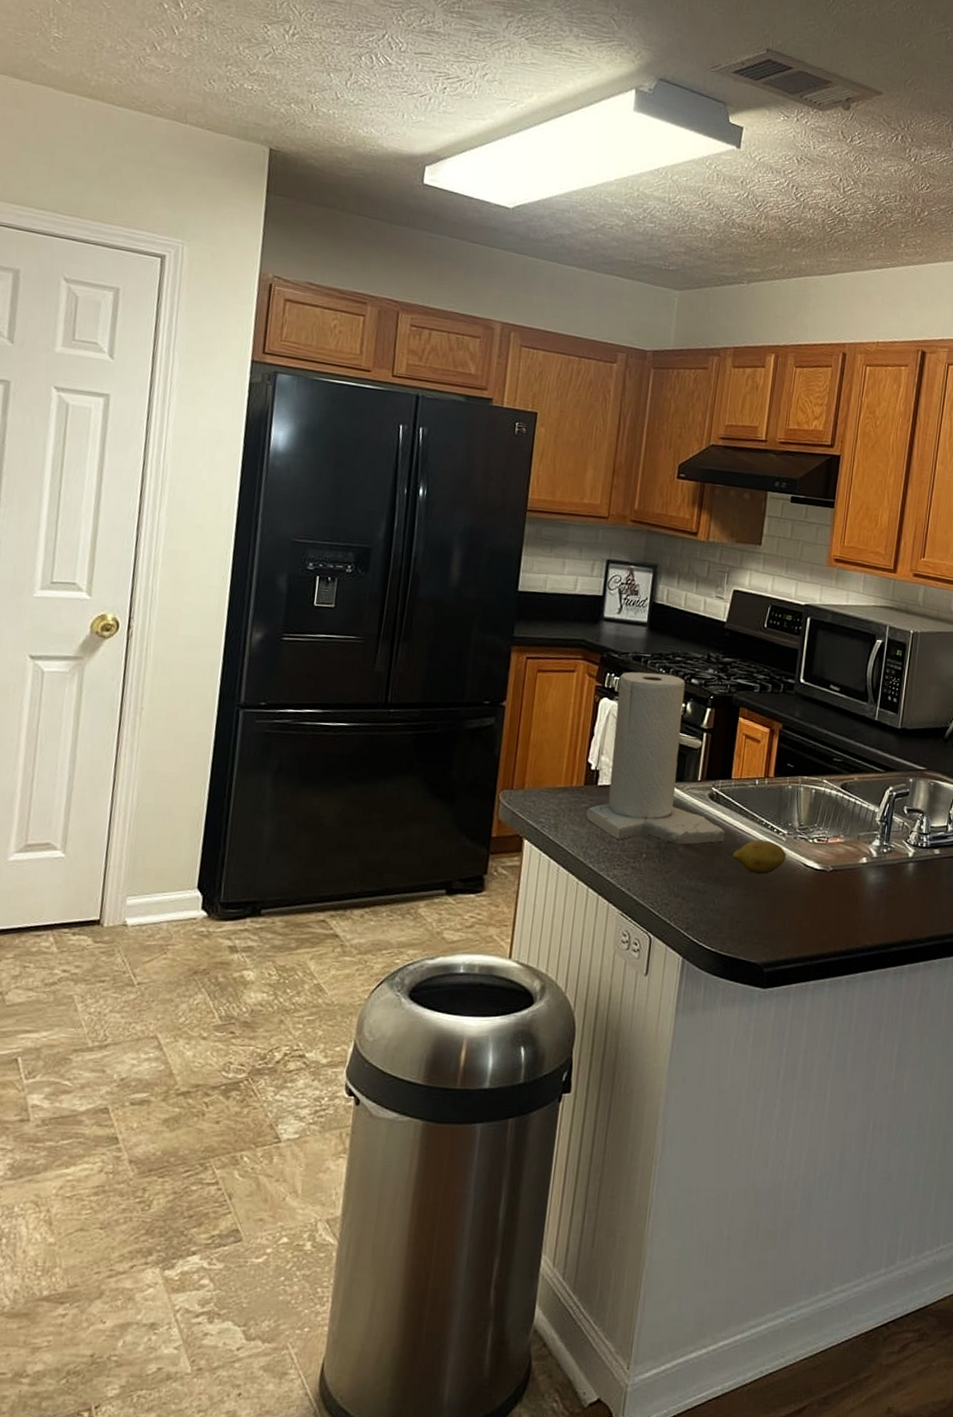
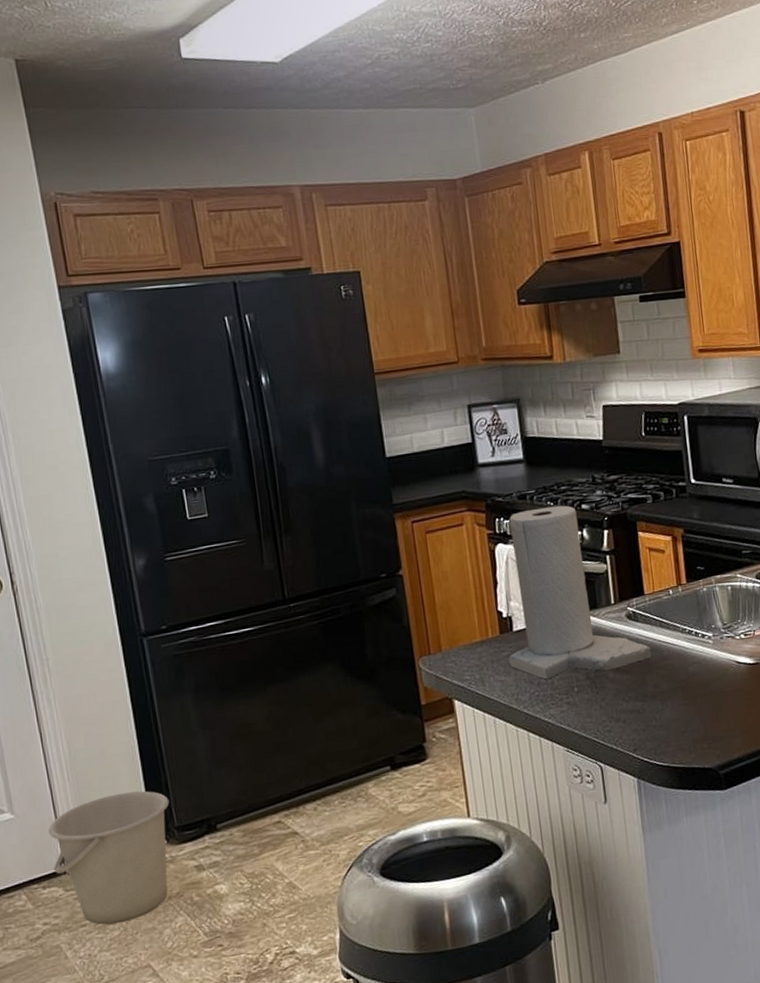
bucket: none [88,856,222,987] -> present [47,790,170,925]
fruit: present [732,839,786,874] -> none [663,646,717,682]

